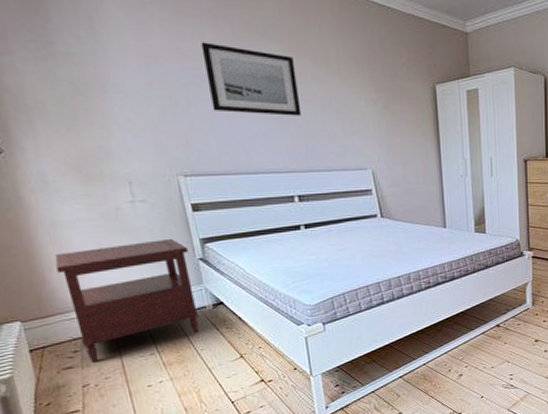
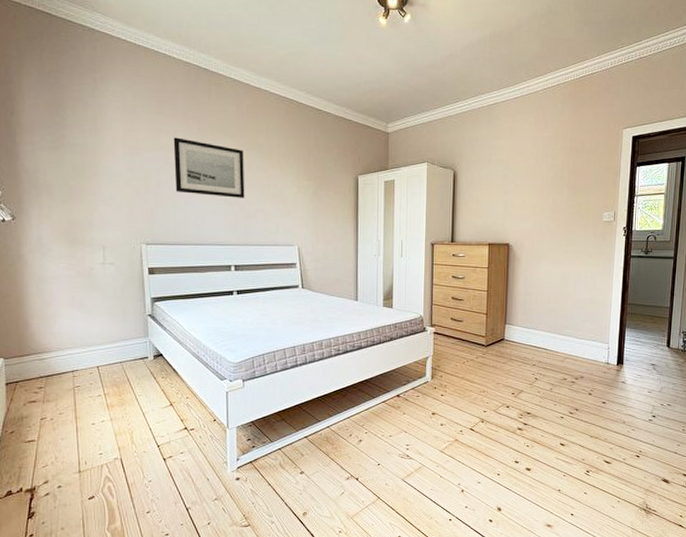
side table: present [54,238,200,363] -> none [38,296,141,399]

